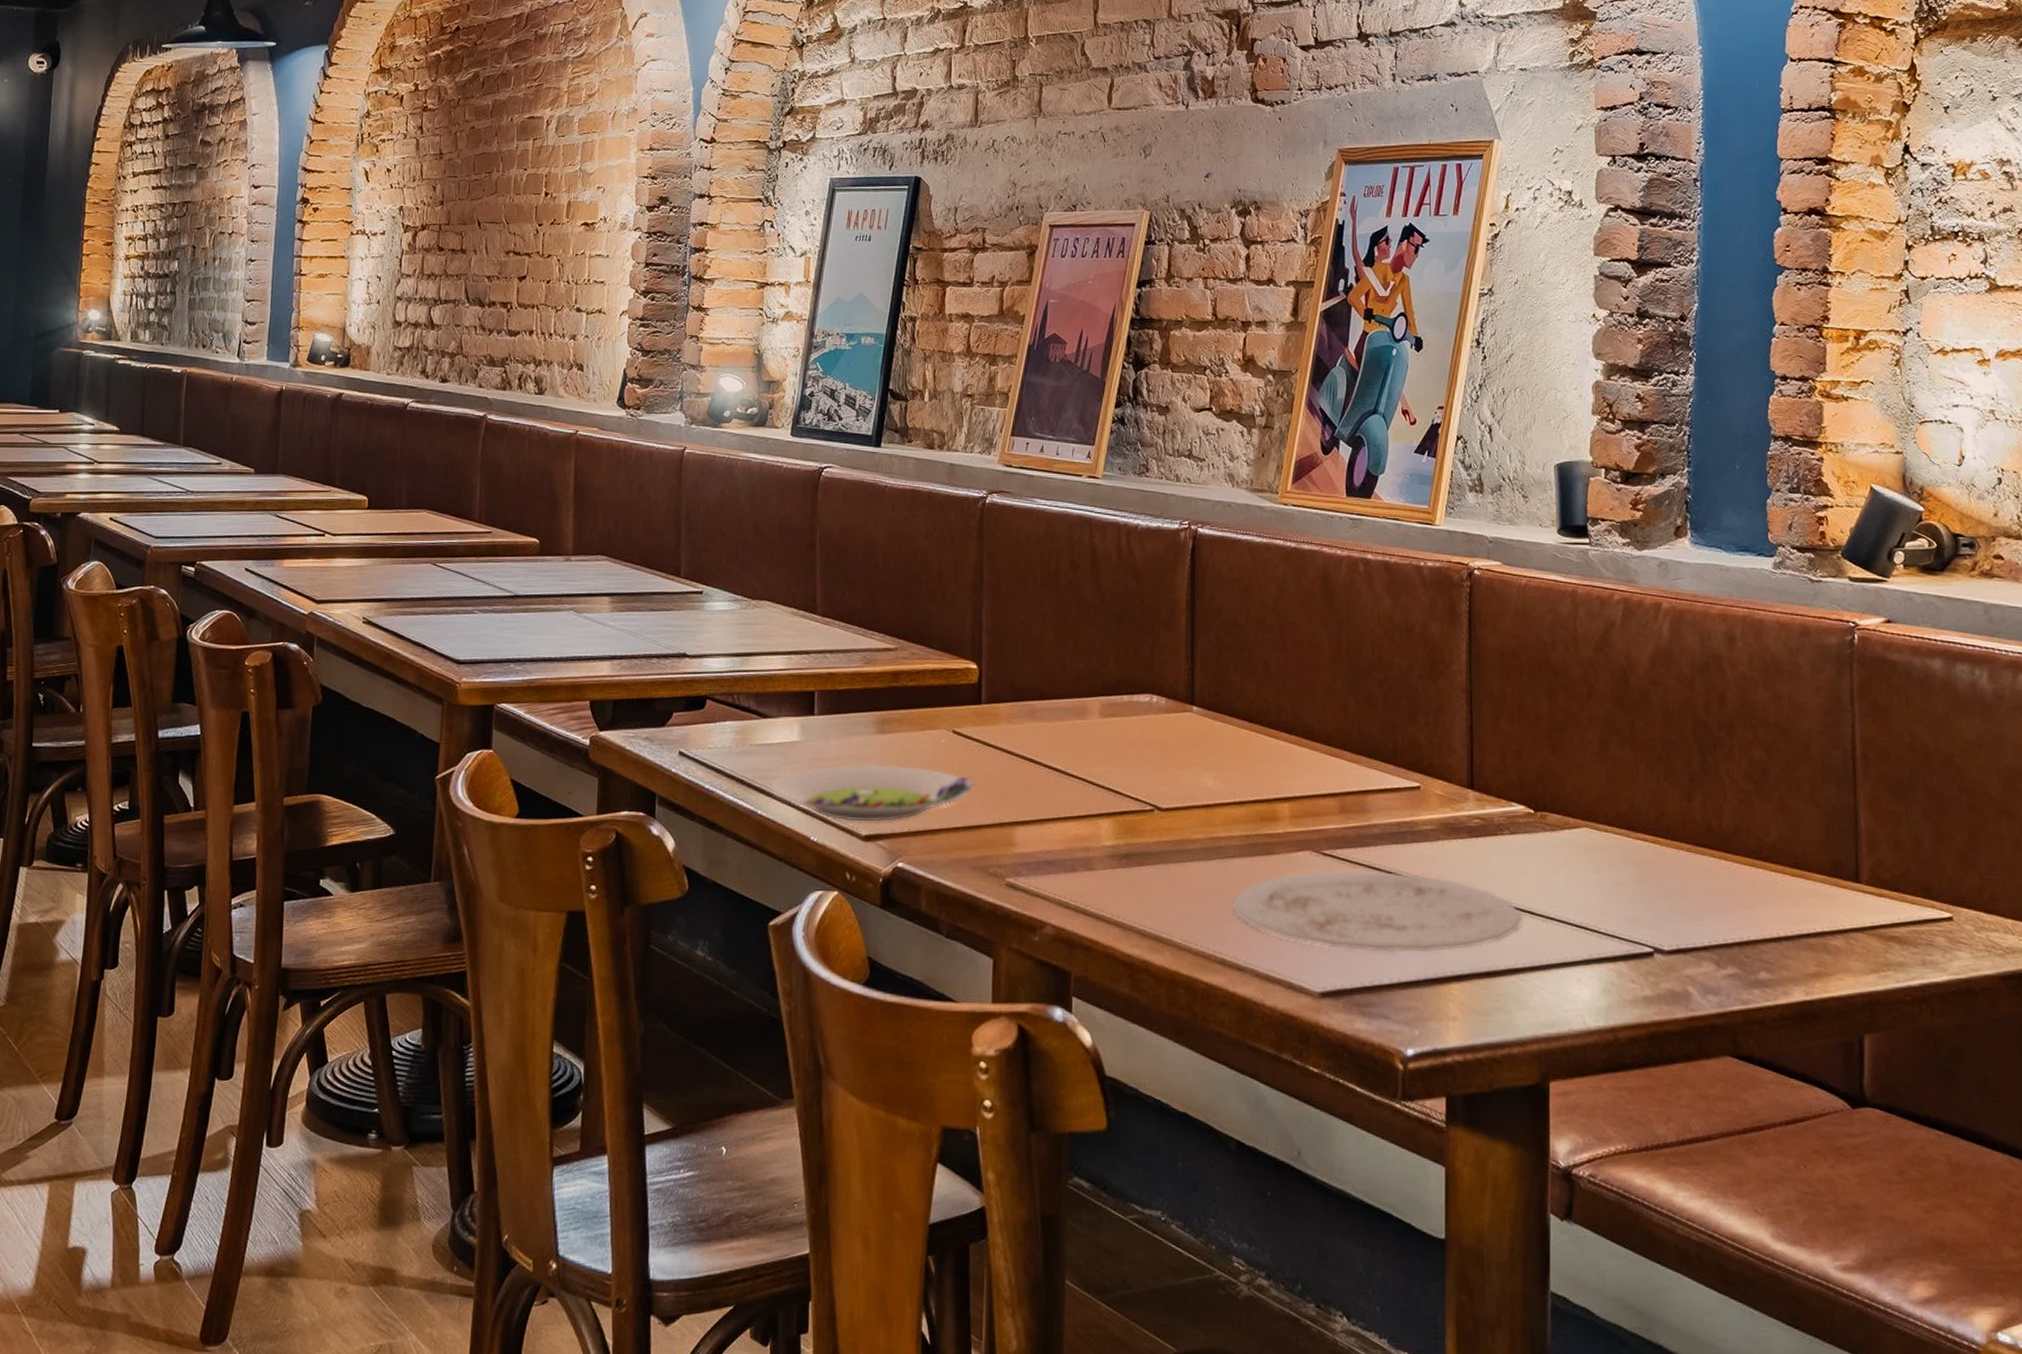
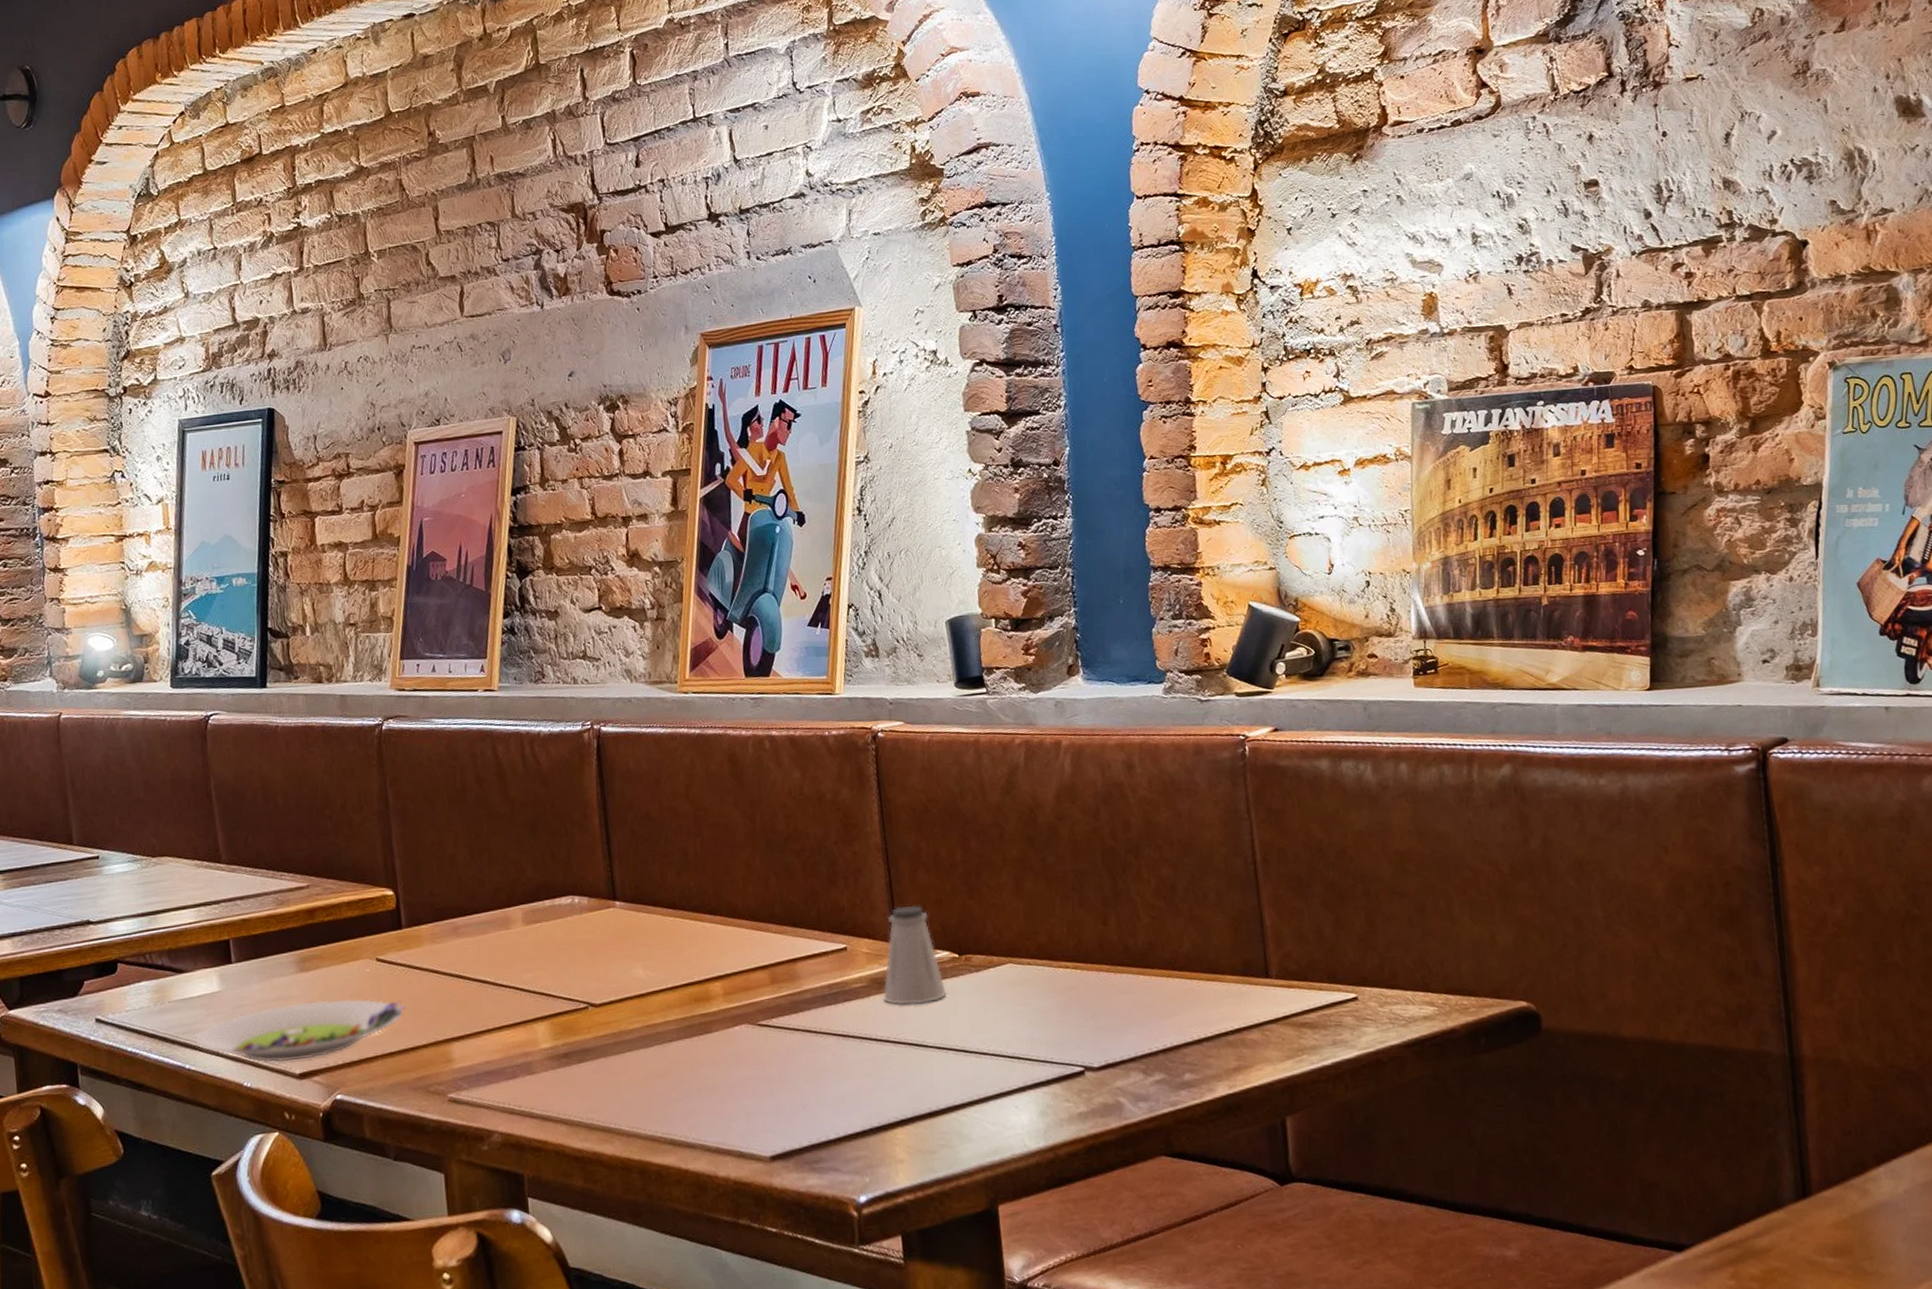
plate: present [1231,870,1524,953] -> none [674,1031,959,1113]
saltshaker: none [1452,752,1518,857] -> present [883,905,947,1006]

